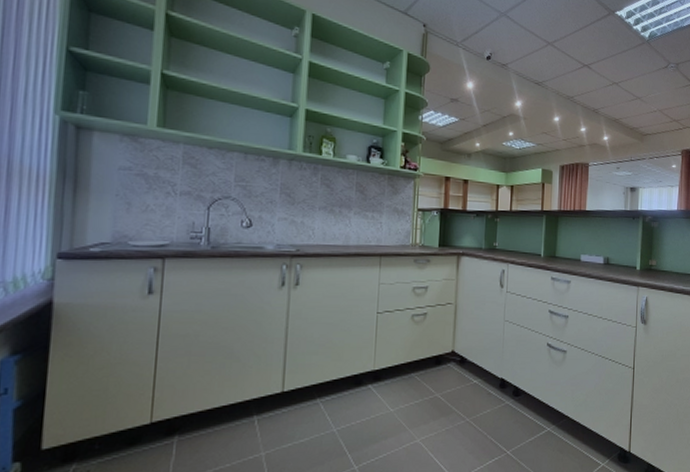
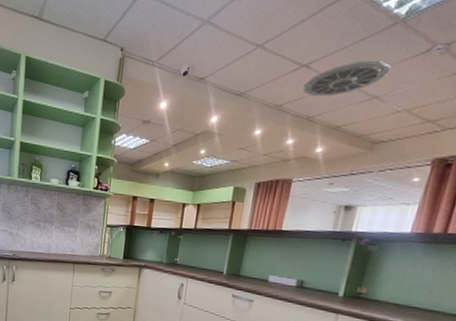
ceiling vent: none [587,68,645,94] -> present [302,60,391,97]

